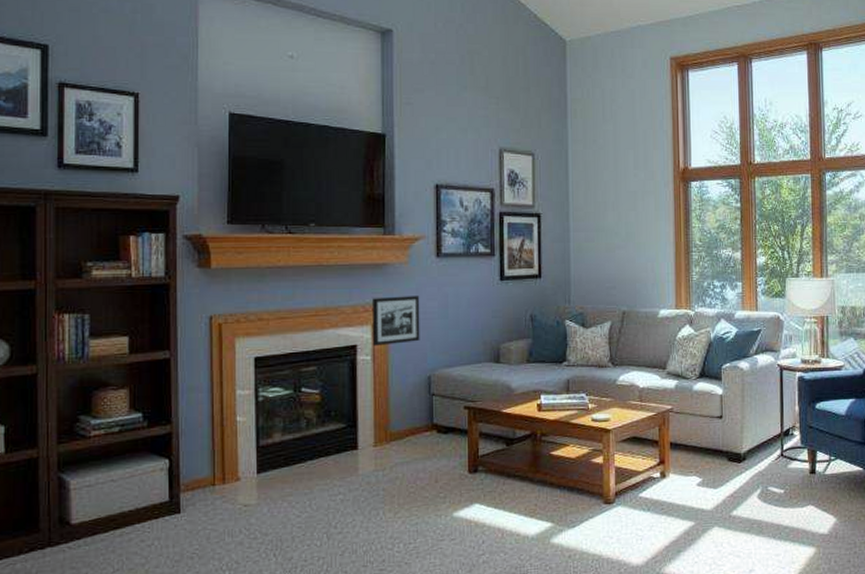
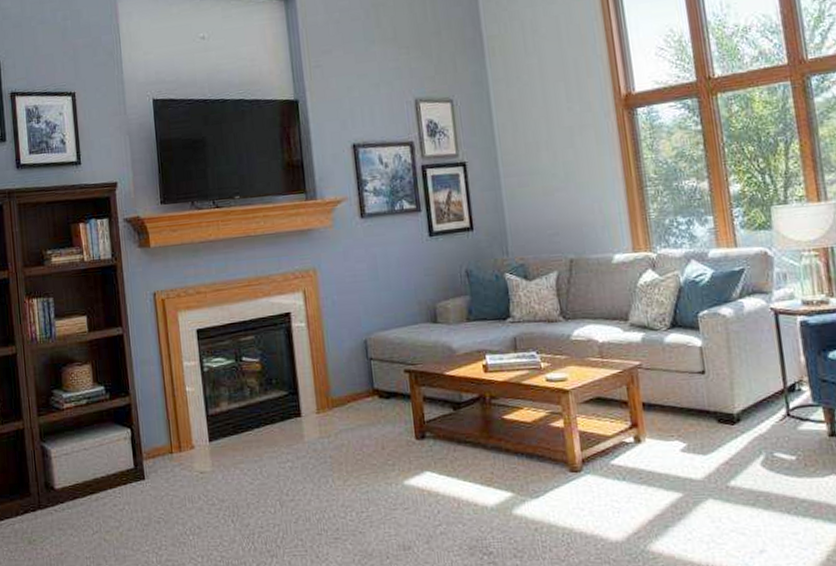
picture frame: present [371,296,420,346] -> none [300,259,352,312]

